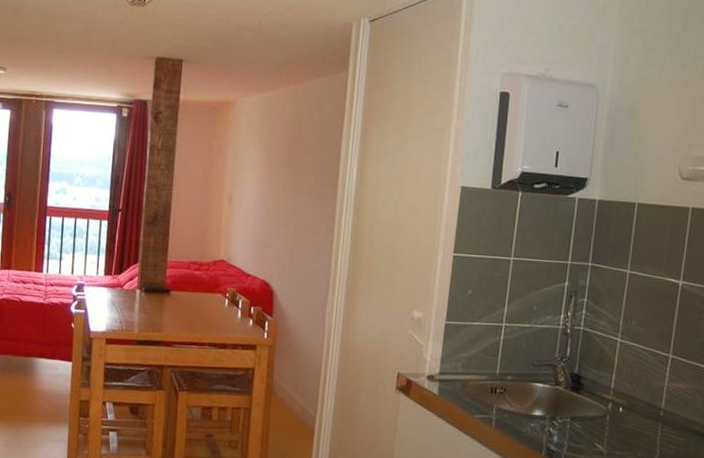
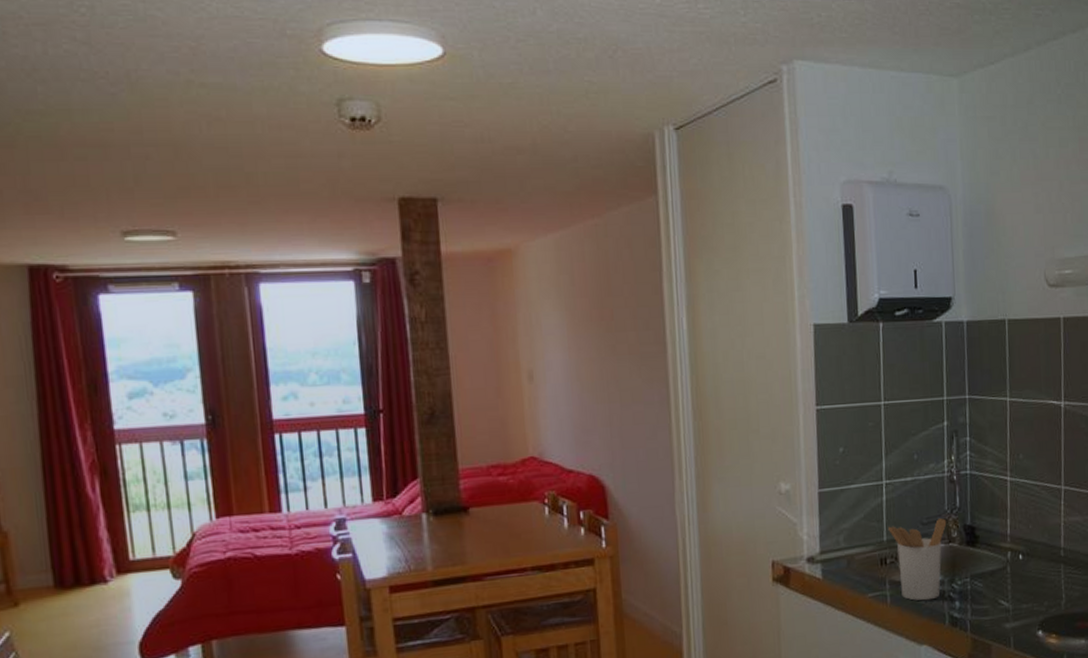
utensil holder: none [502,362,556,431] -> present [888,517,947,601]

